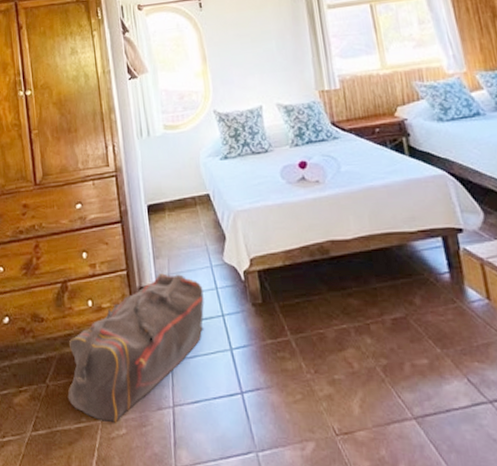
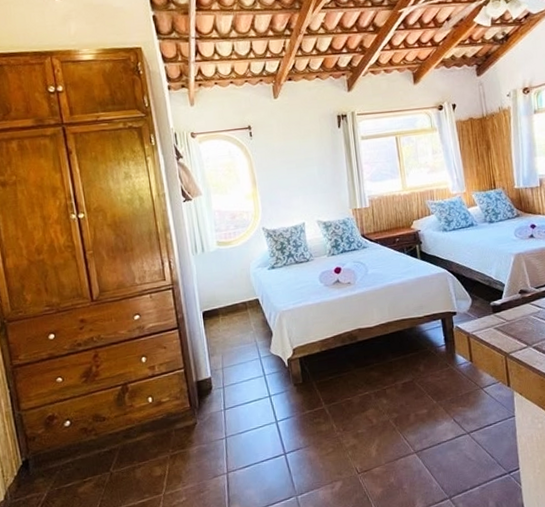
duffel bag: present [67,273,205,423] -> none [131,367,254,494]

